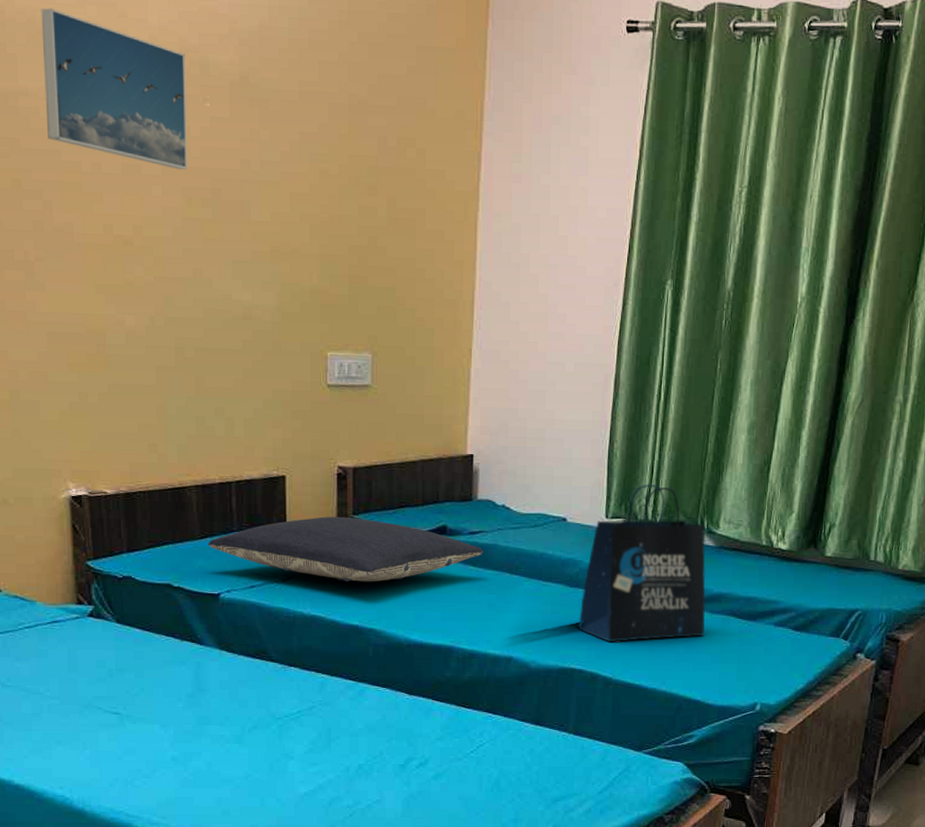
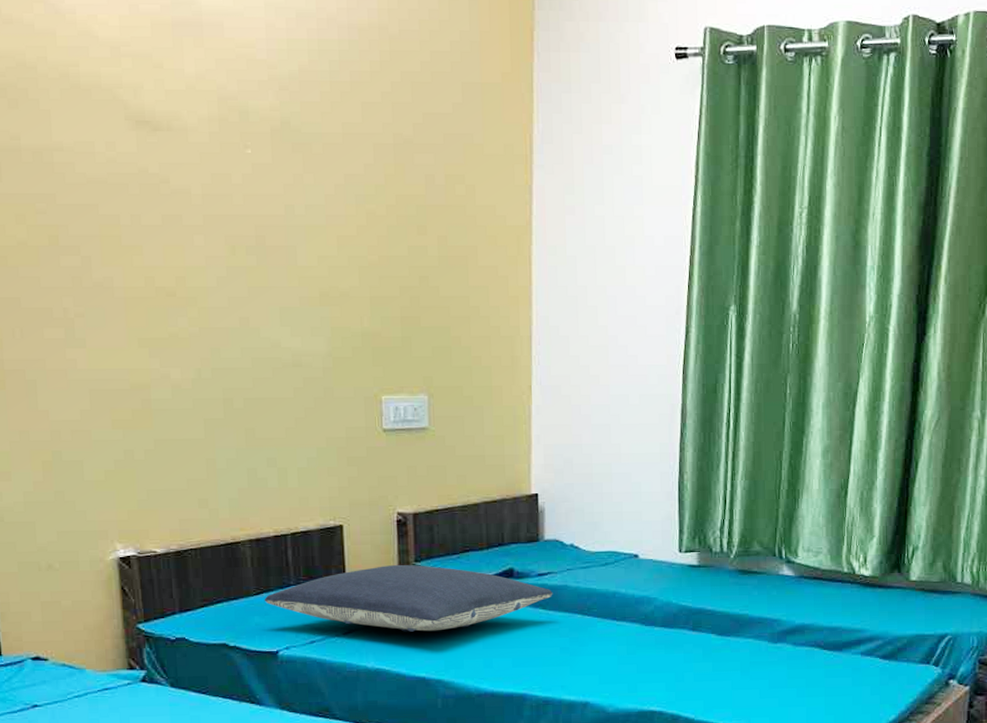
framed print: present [41,8,187,170] -> none [74,62,230,218]
tote bag: present [579,484,706,643] -> none [656,514,789,682]

